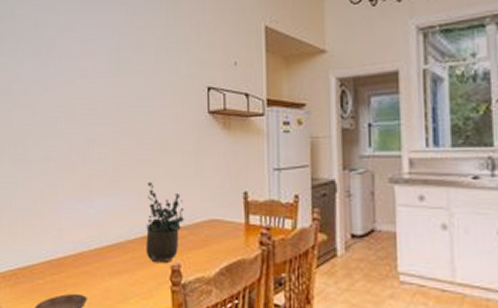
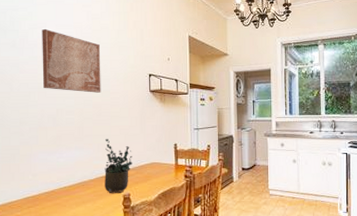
wall art: none [71,31,143,117] -> present [42,28,101,93]

